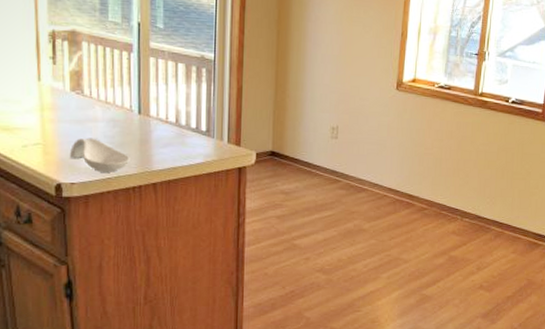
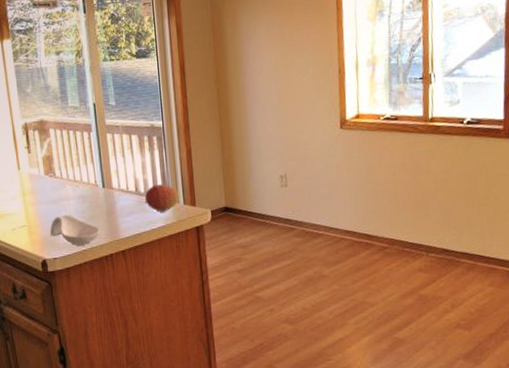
fruit: none [185,118,224,148] -> present [144,184,179,212]

